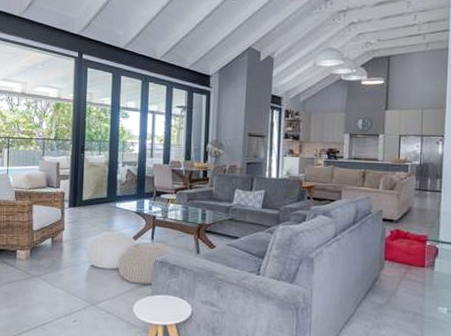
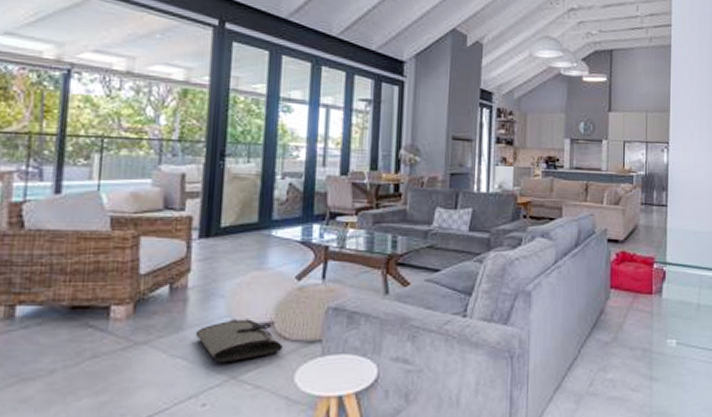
tool roll: none [68,265,125,295] -> present [195,319,283,364]

